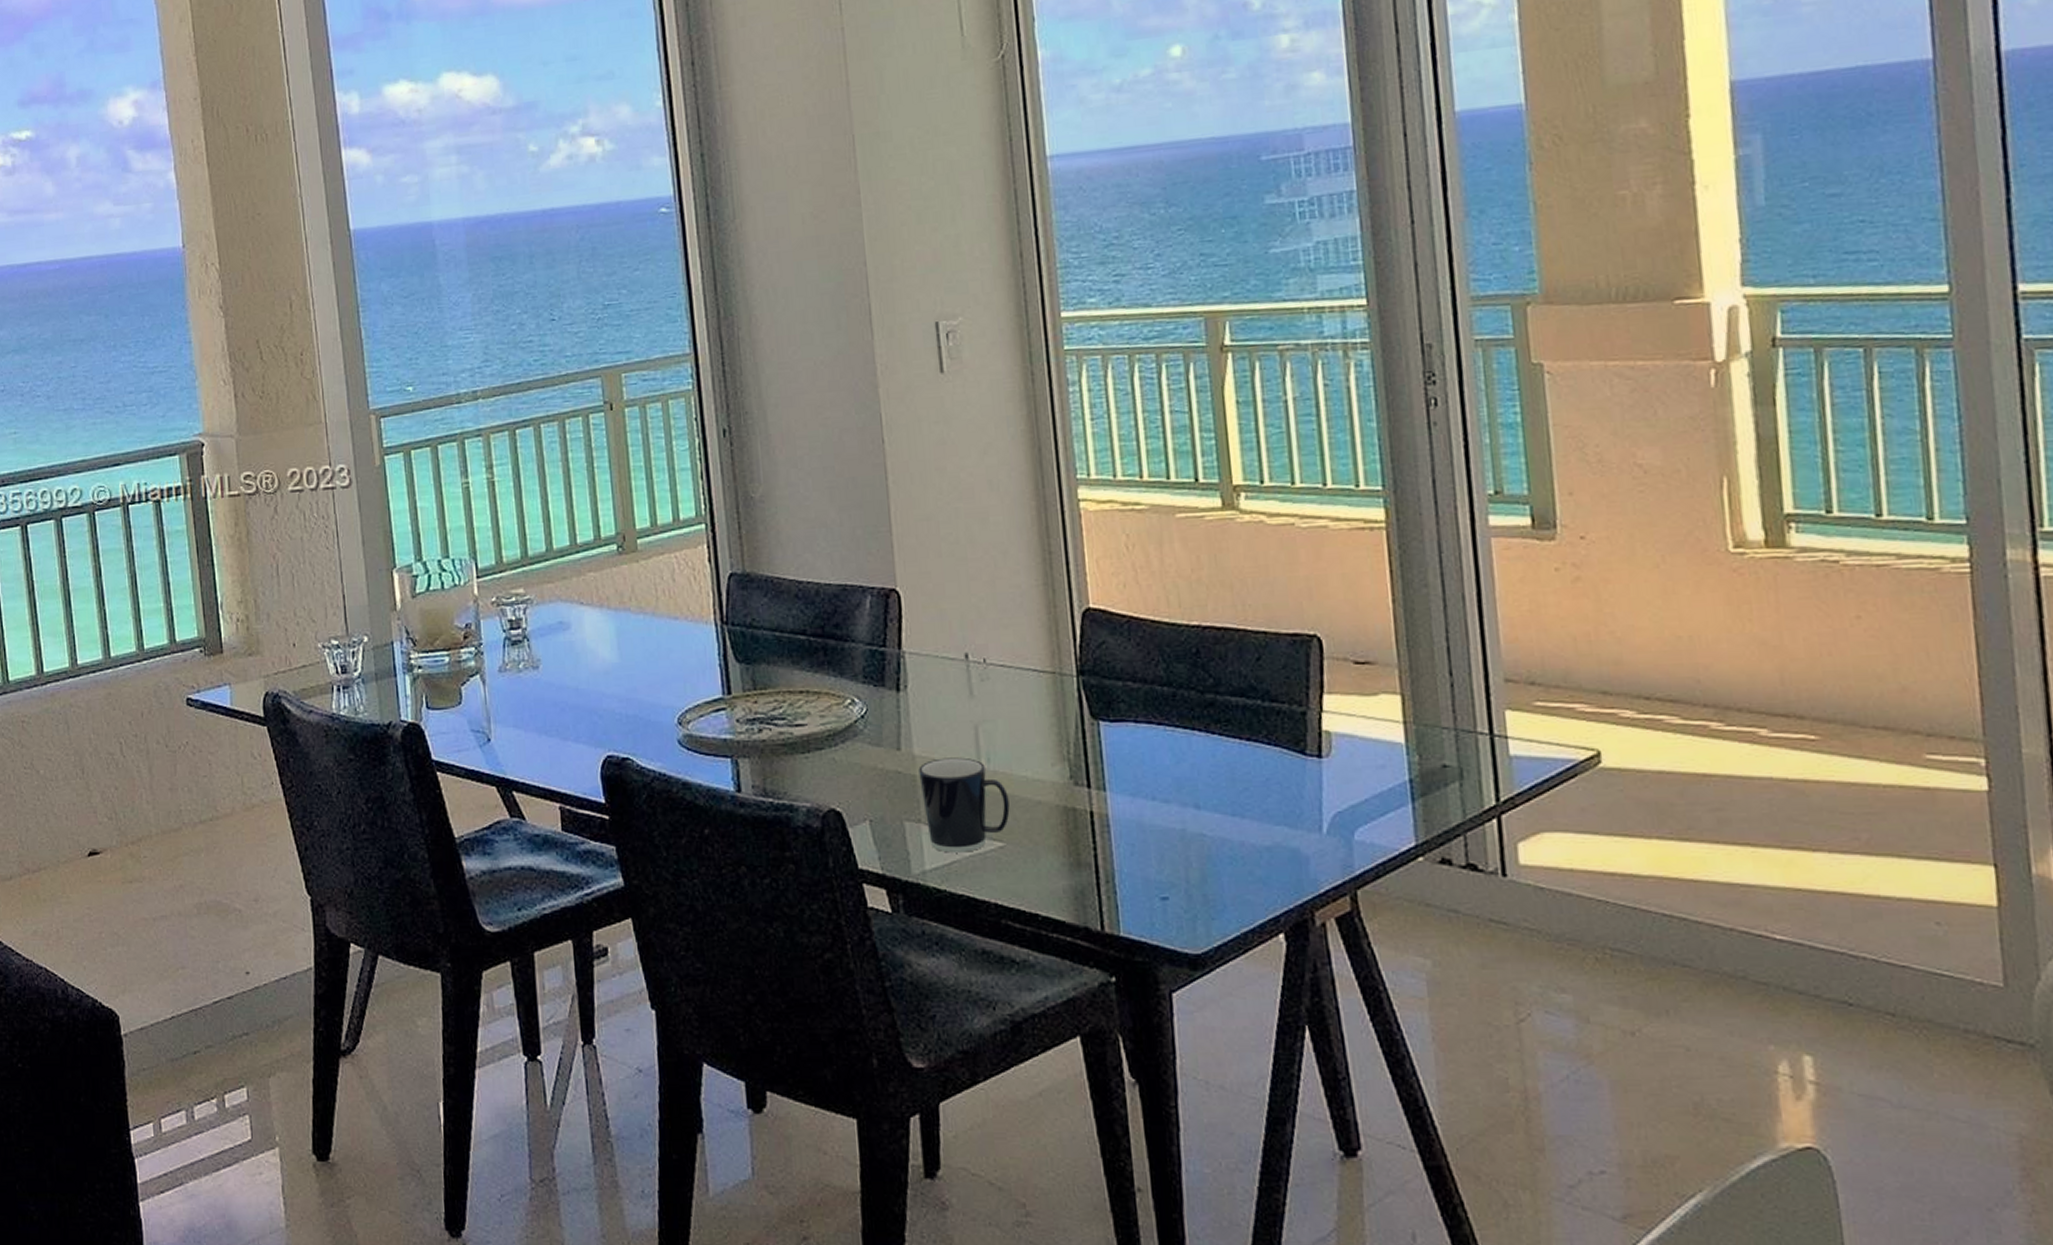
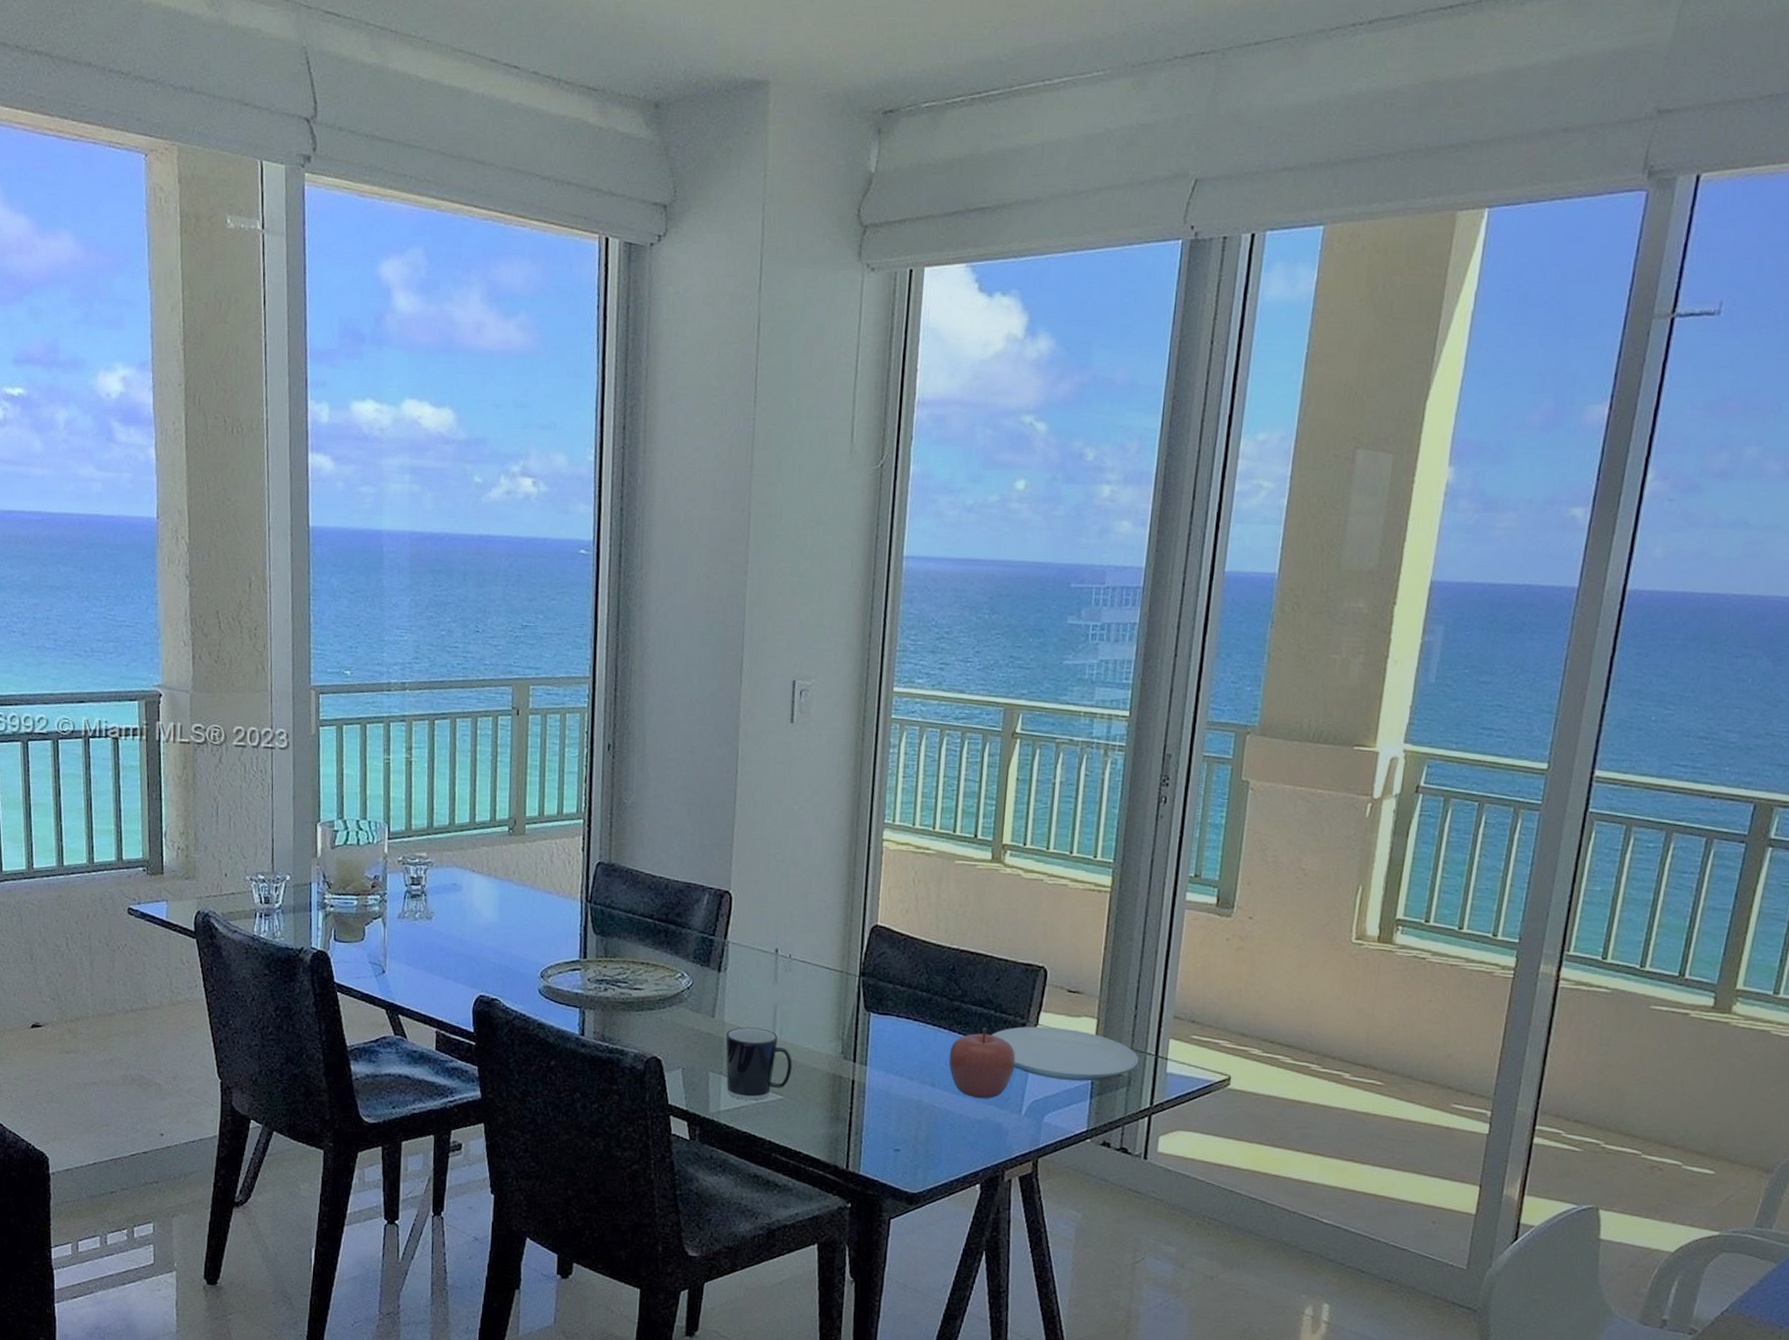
fruit: none [1211,723,1303,818] -> present [948,1027,1016,1099]
plate: none [1263,712,1469,781] -> present [991,1026,1139,1081]

